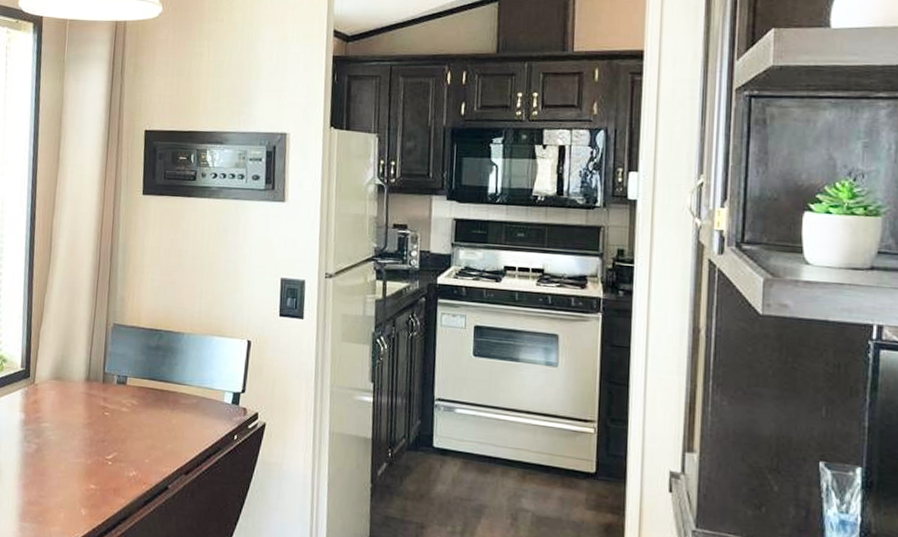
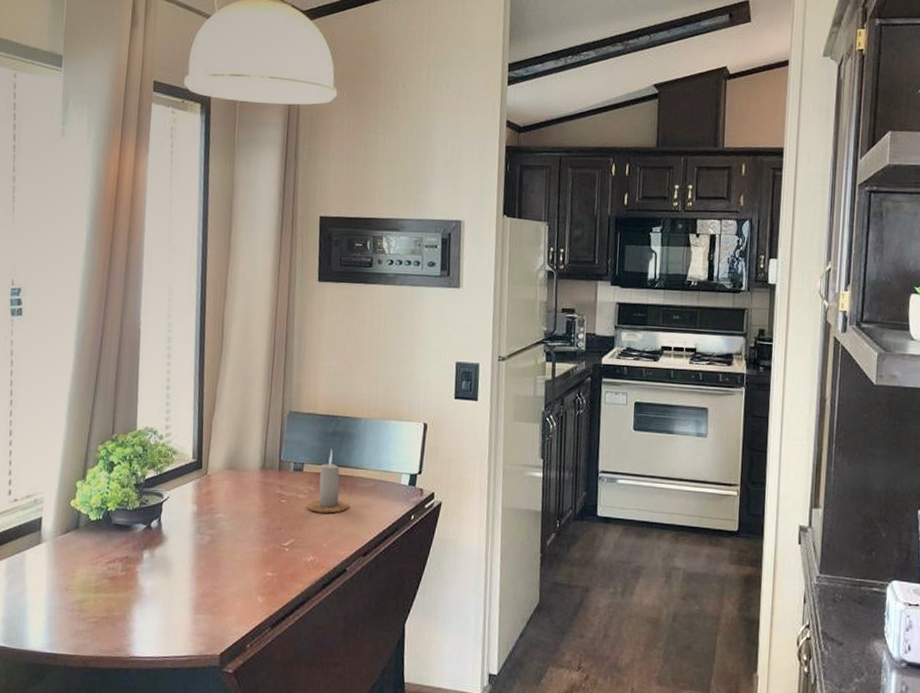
candle: none [130,363,172,429] -> present [307,449,349,514]

